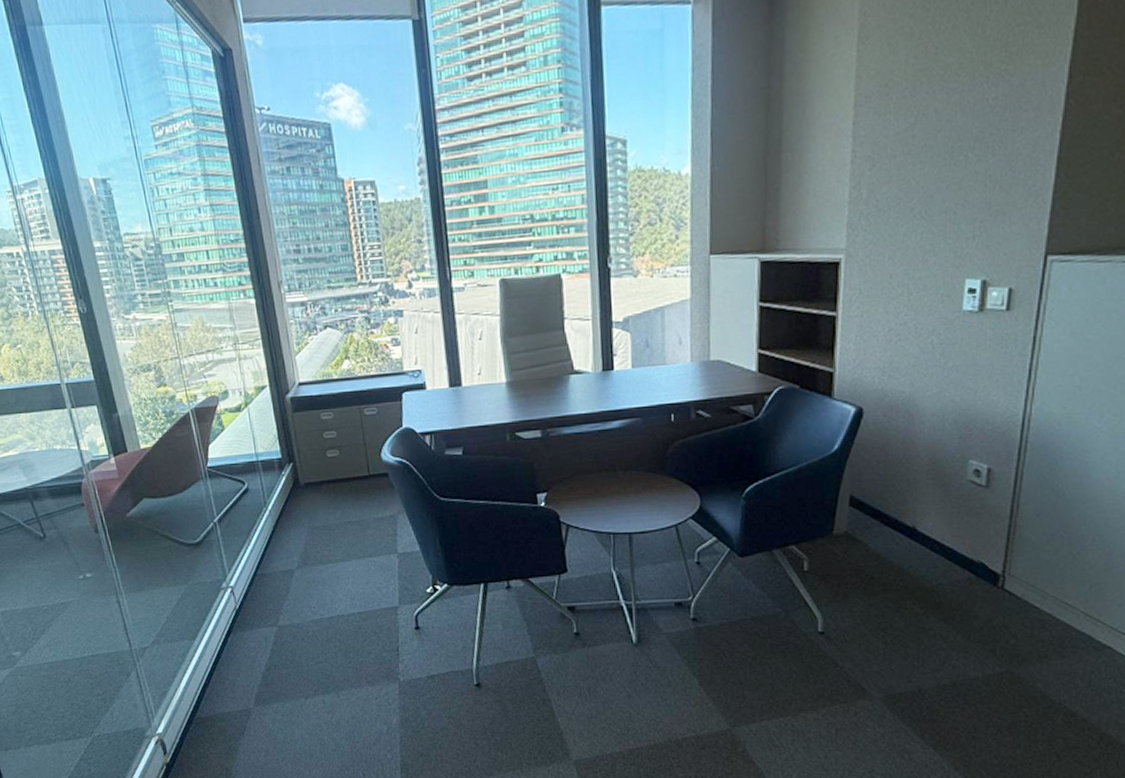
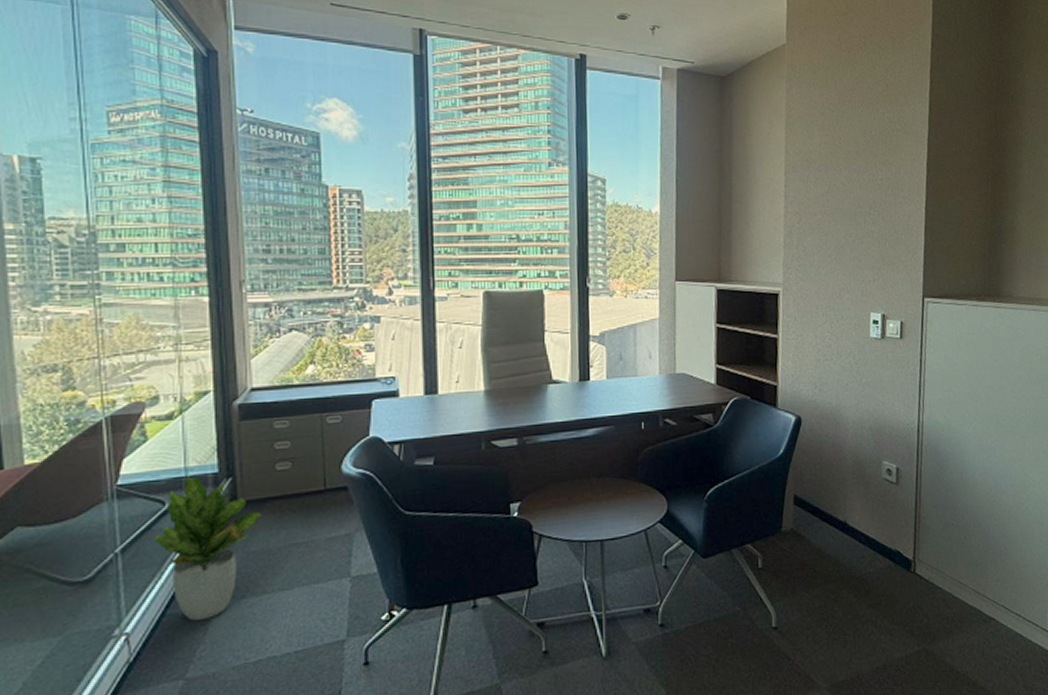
potted plant: none [240,461,321,580] -> present [154,476,263,621]

